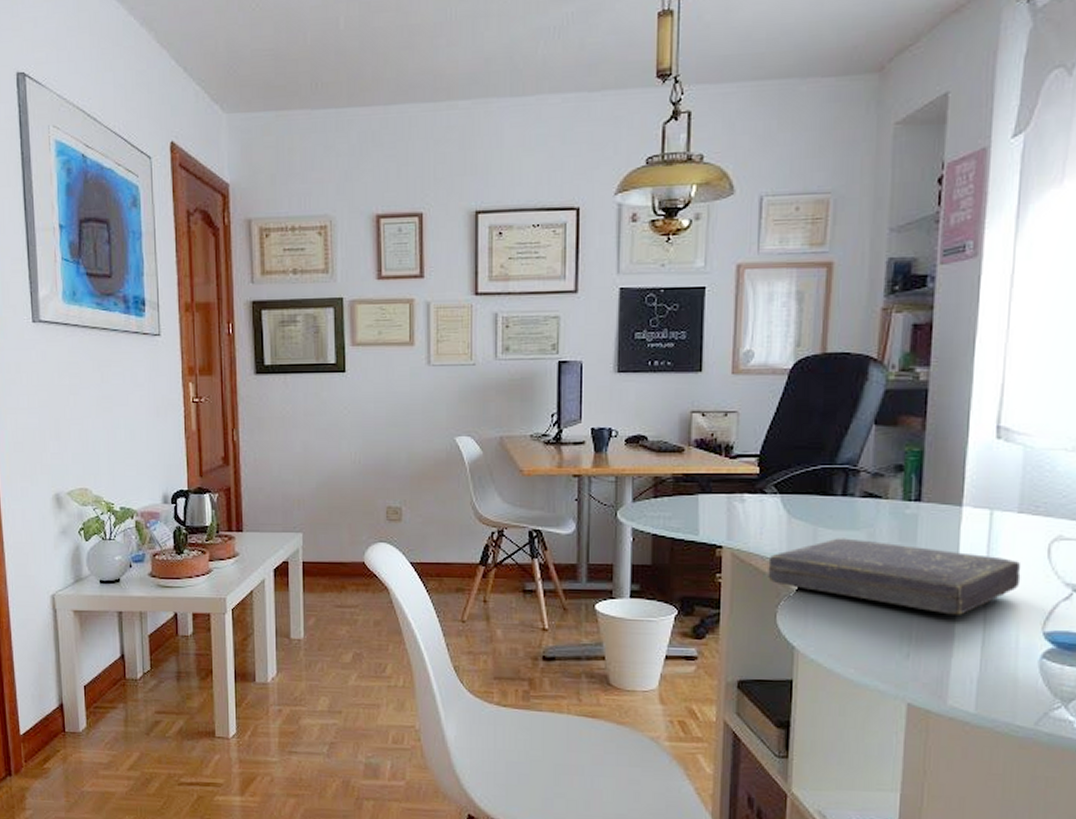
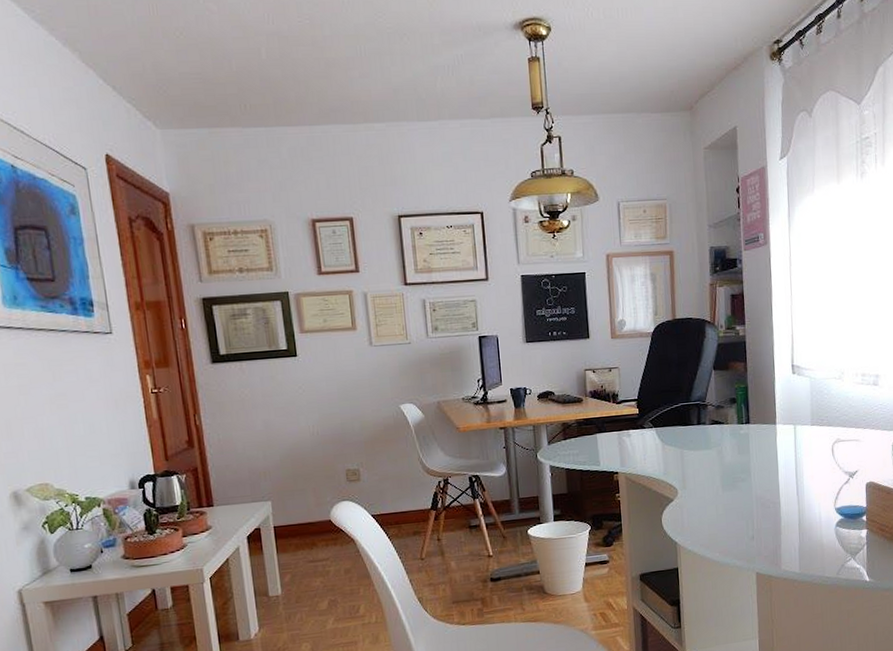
book: present [768,538,1021,615] -> none [652,456,818,504]

